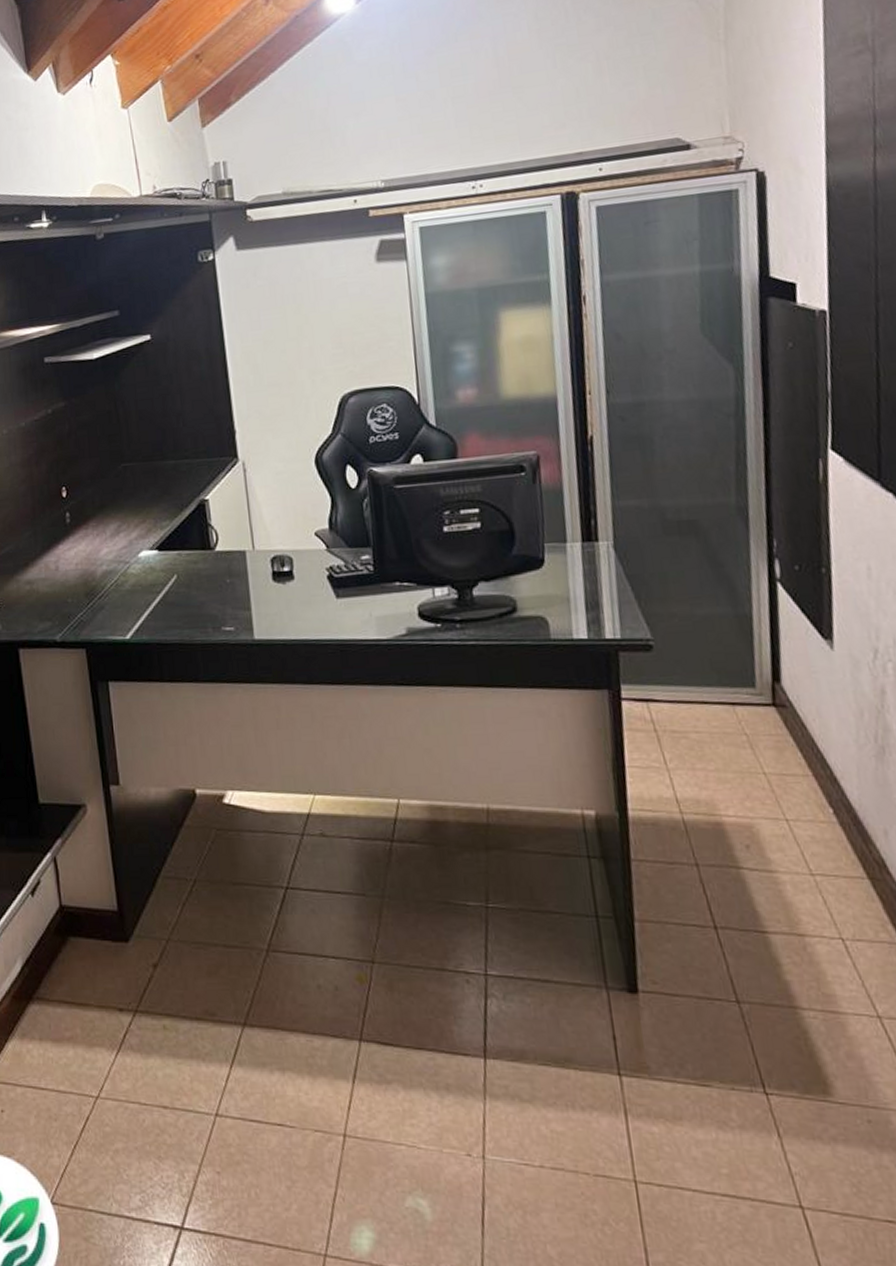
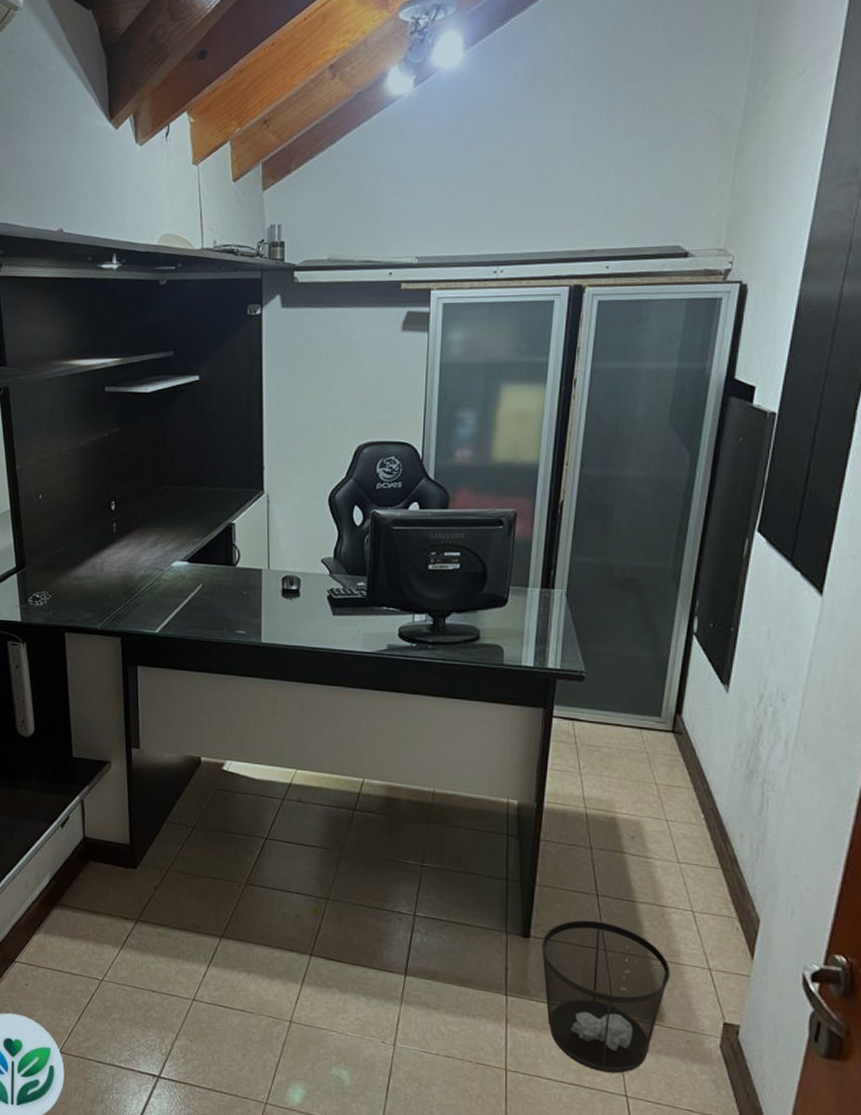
waste bin: none [654,962,830,1175] -> present [542,920,670,1074]

